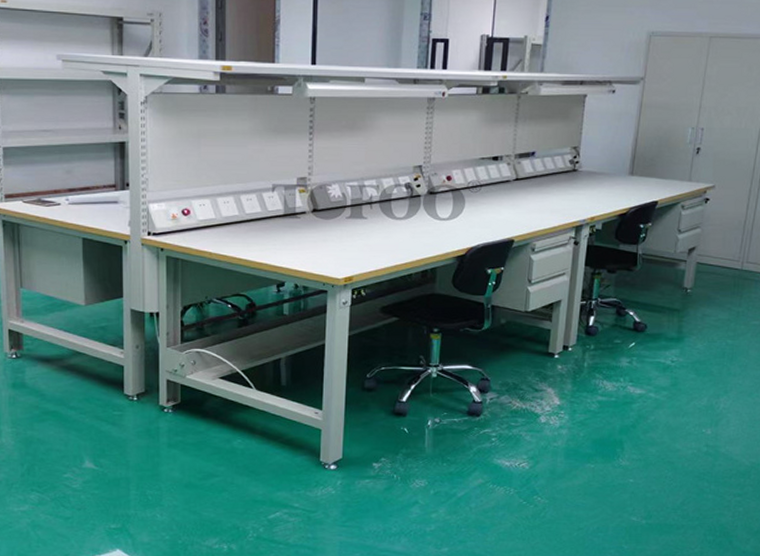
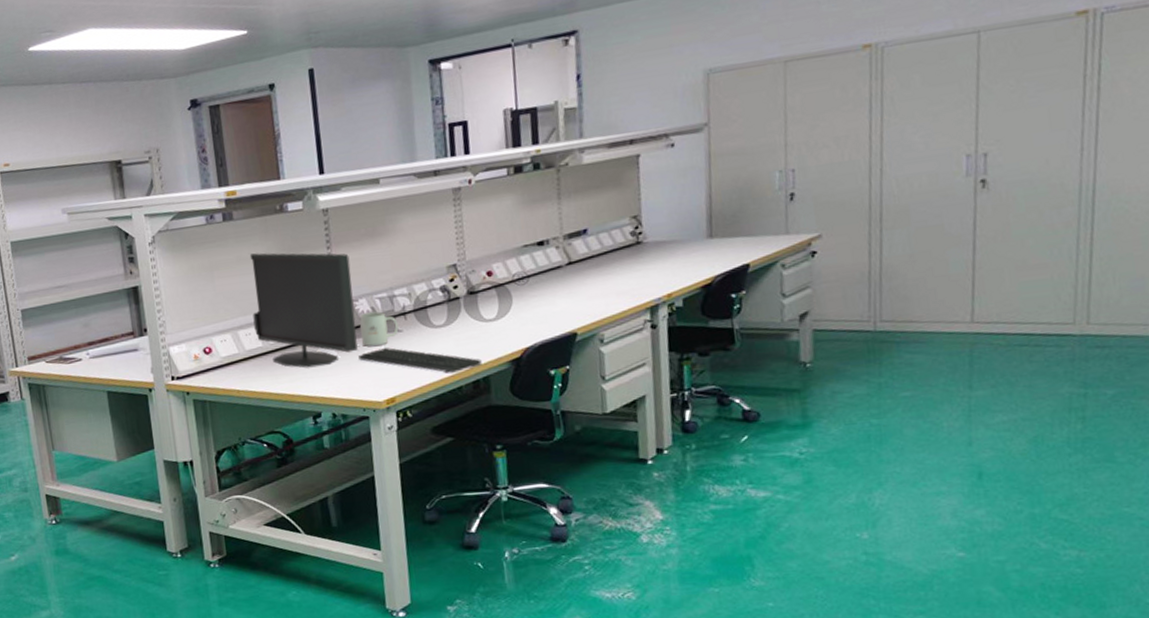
monitor: none [233,128,329,241] -> present [249,253,358,369]
computer keyboard: none [325,230,432,261] -> present [358,347,482,373]
mug: none [329,198,364,229] -> present [359,311,399,347]

